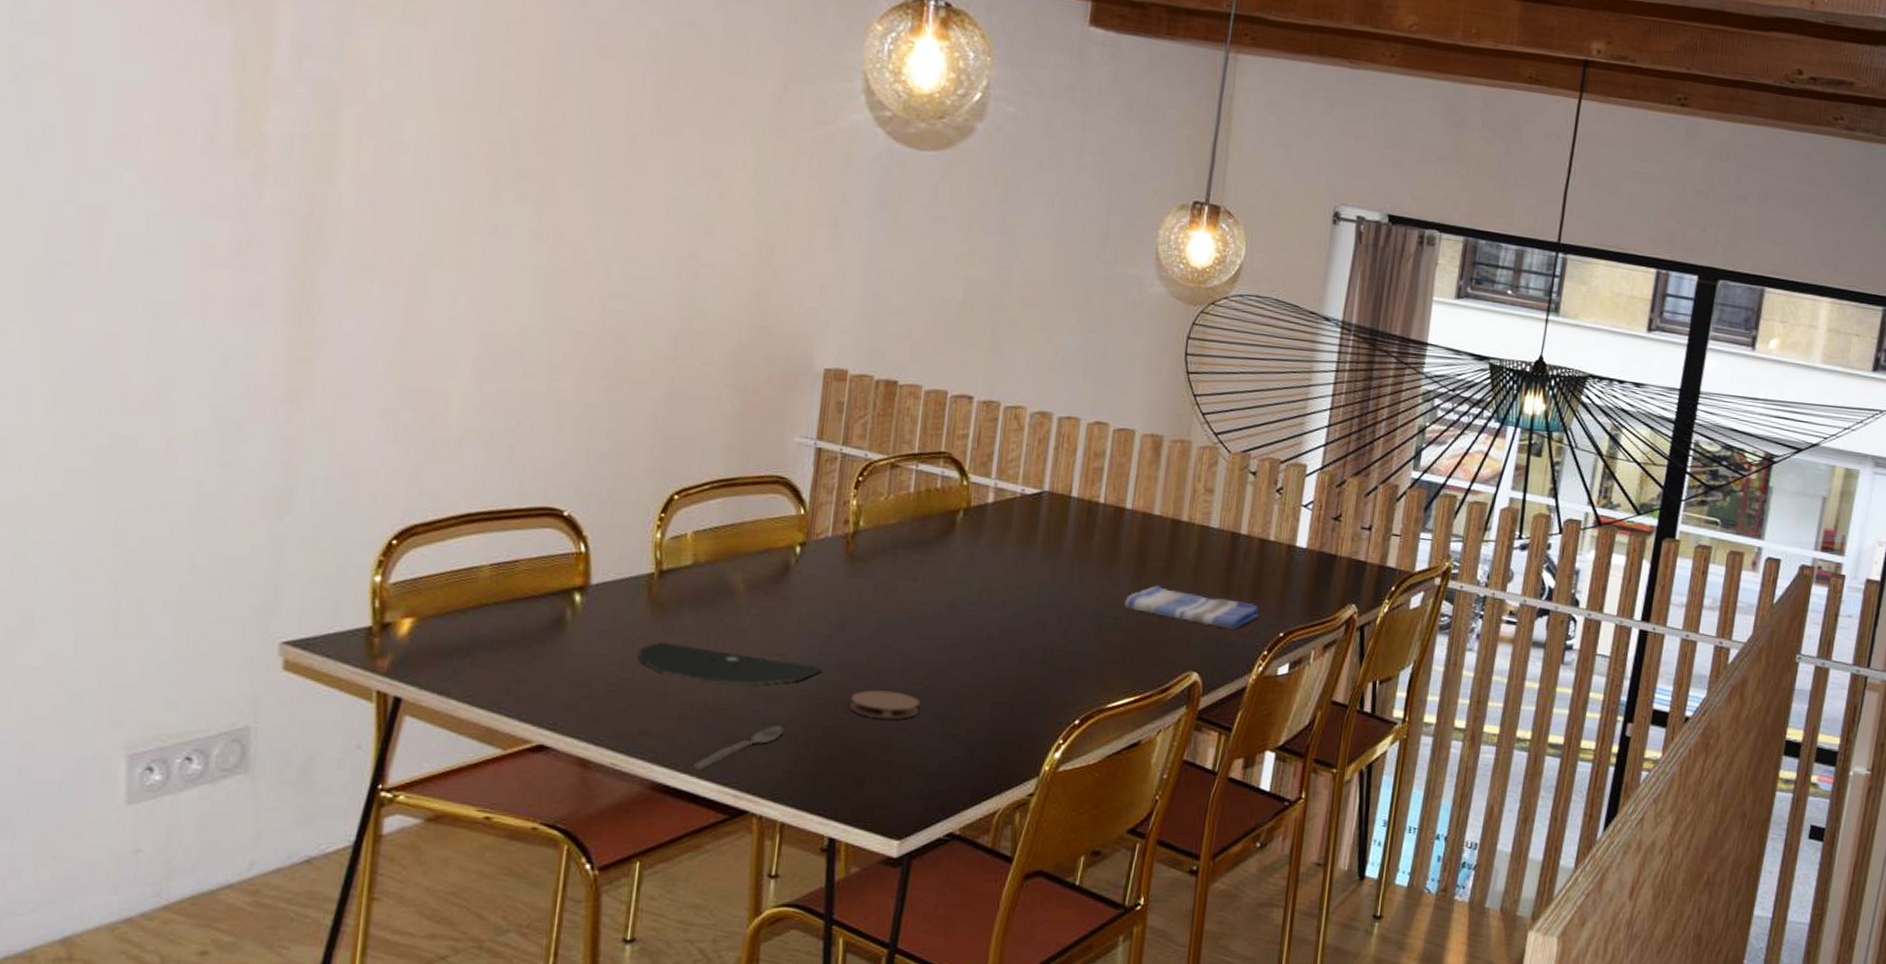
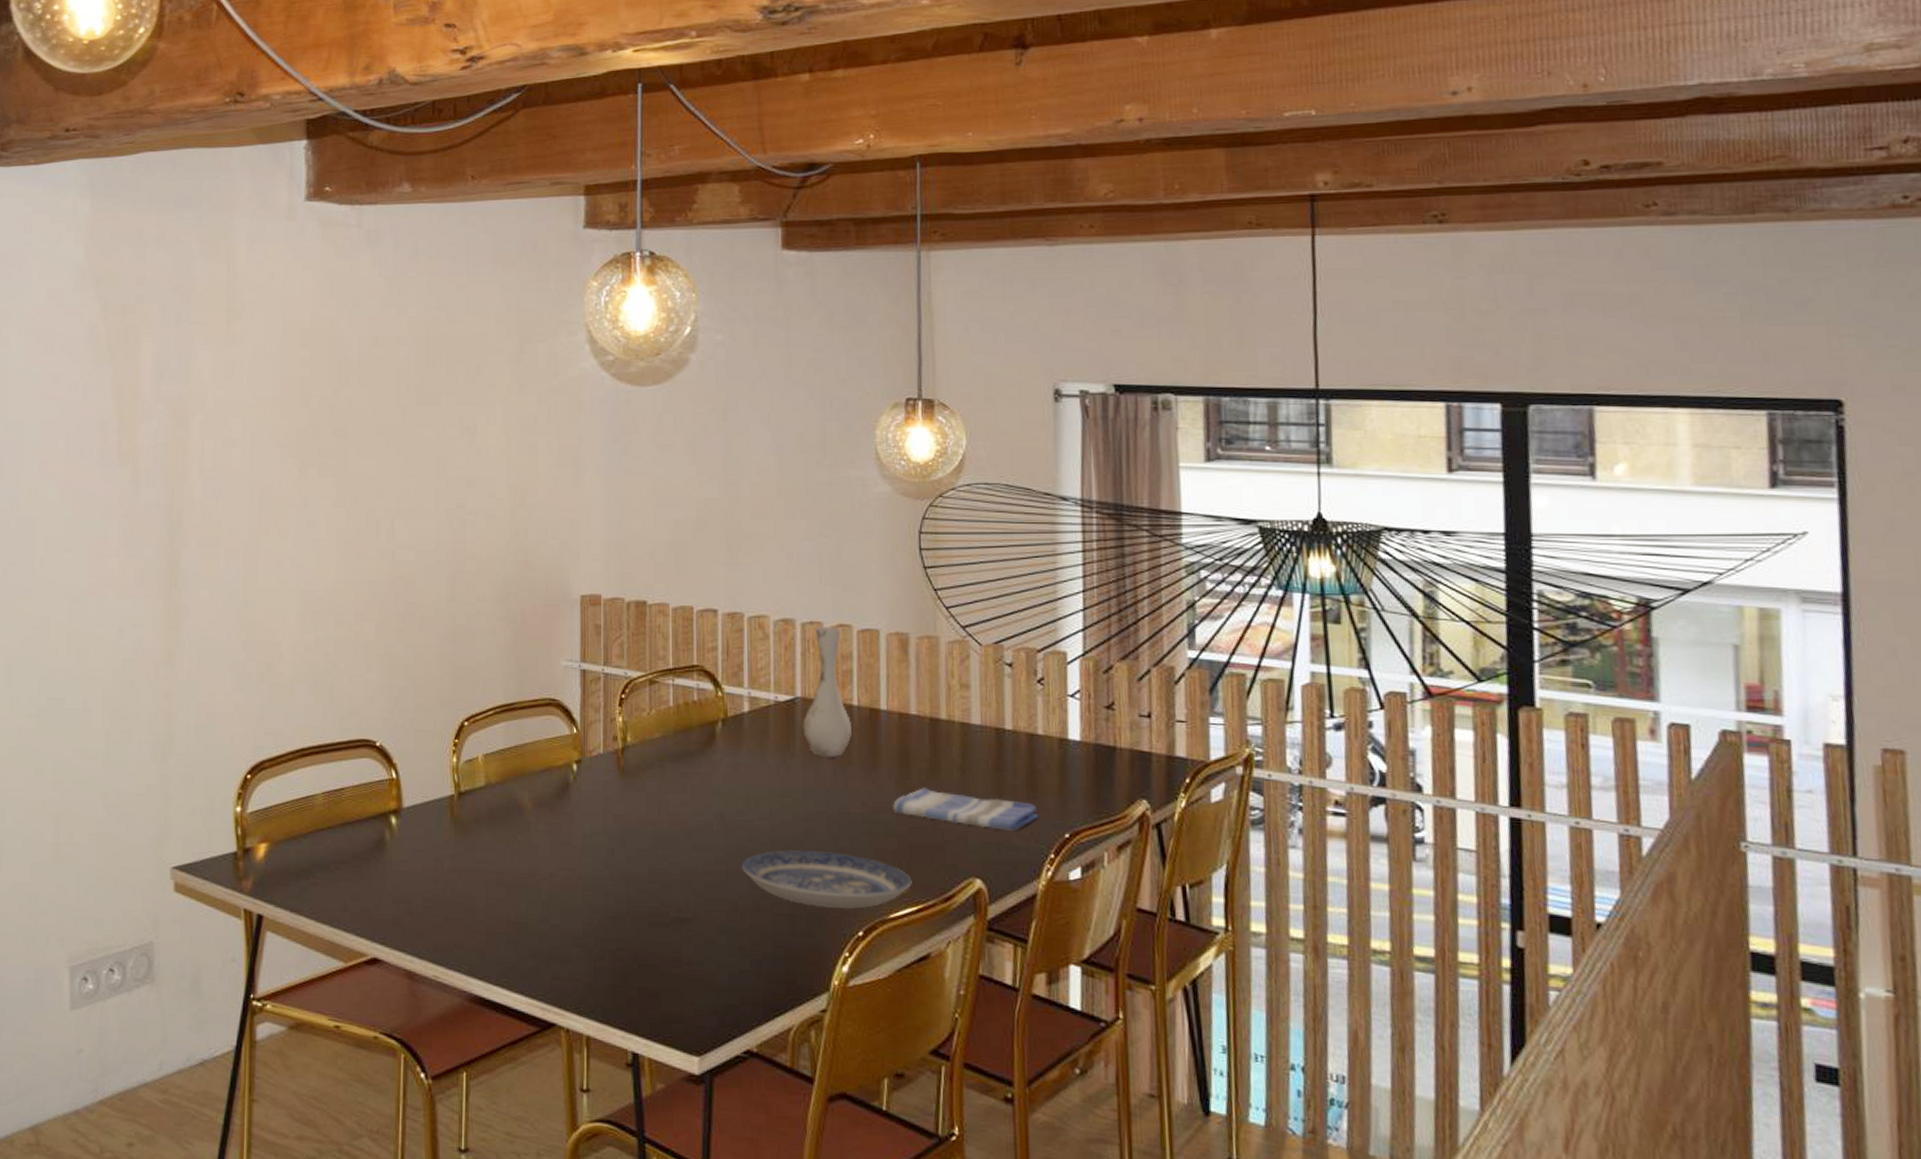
plate: present [638,642,822,684] -> none [448,860,608,898]
spoon: present [694,726,784,769] -> none [504,939,580,982]
coaster: present [849,690,920,720] -> none [637,902,703,932]
plate: none [965,641,1133,699] -> present [741,850,912,909]
vase: none [1045,422,1099,553] -> present [803,627,852,758]

